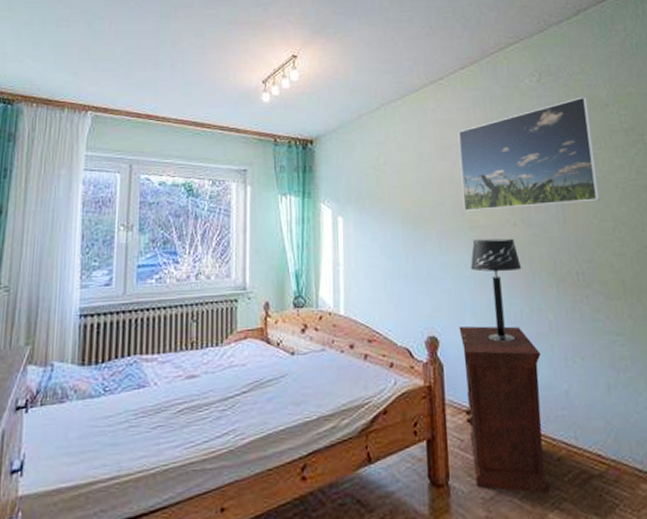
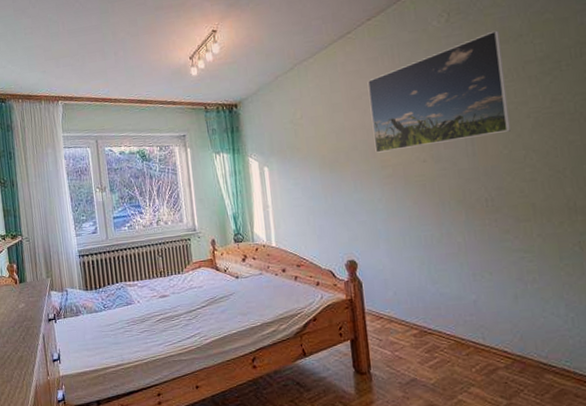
nightstand: present [458,326,550,493] -> none [374,249,459,380]
table lamp: present [470,238,522,342] -> none [383,173,432,263]

